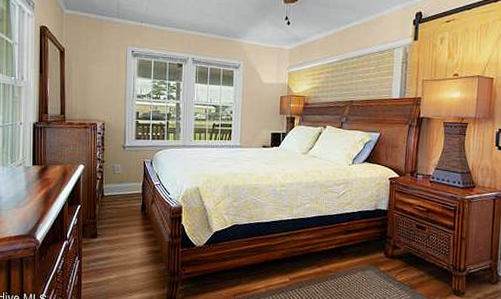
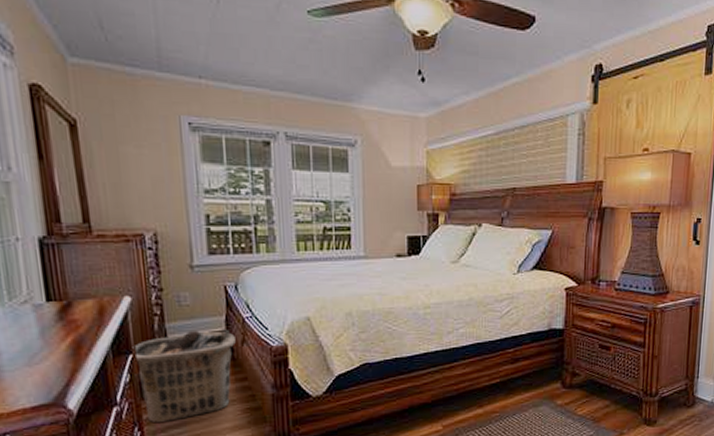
clothes hamper: none [81,192,147,256] -> present [132,329,236,423]

